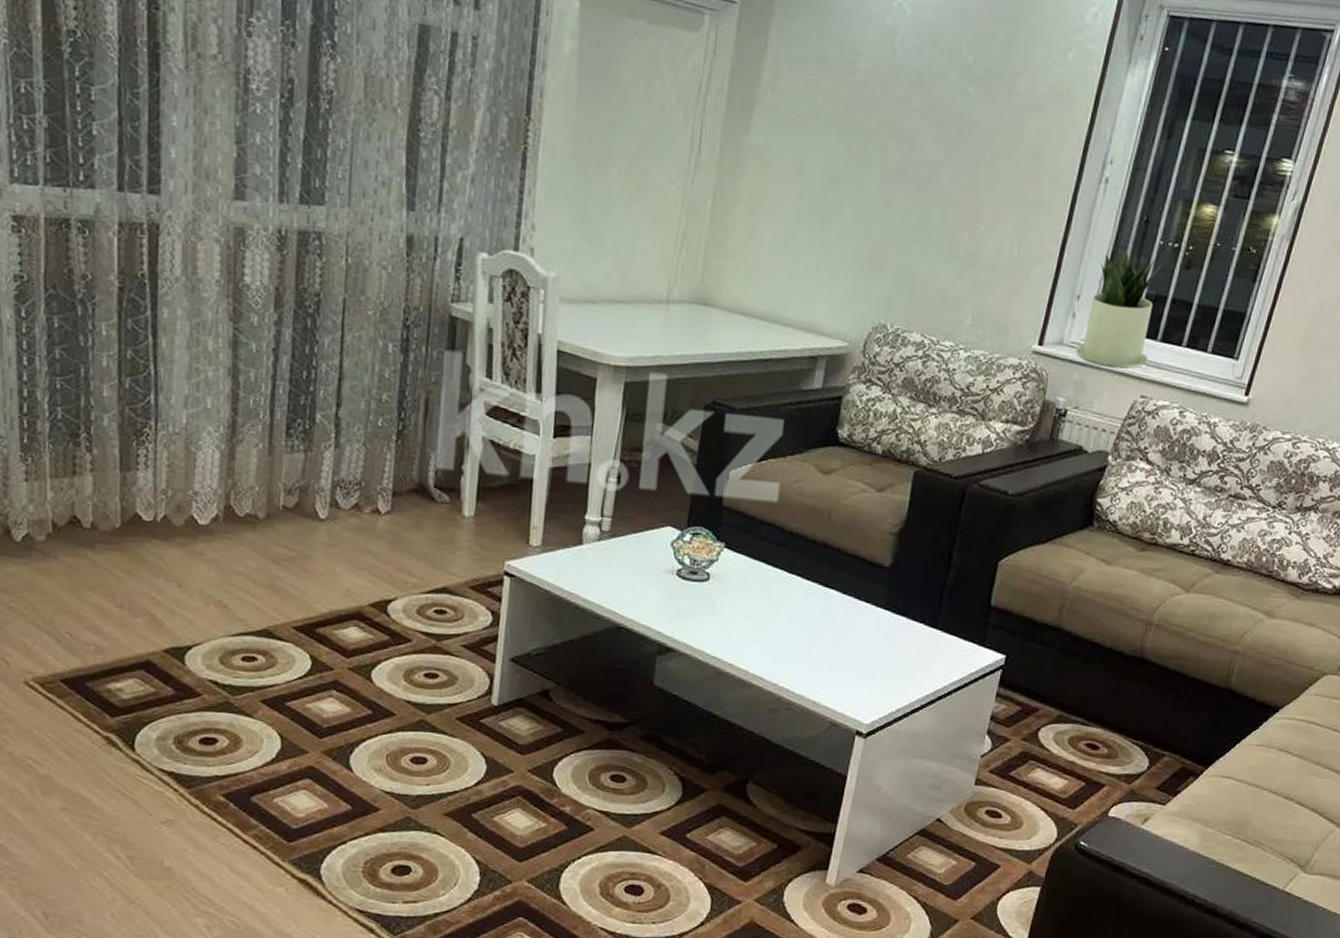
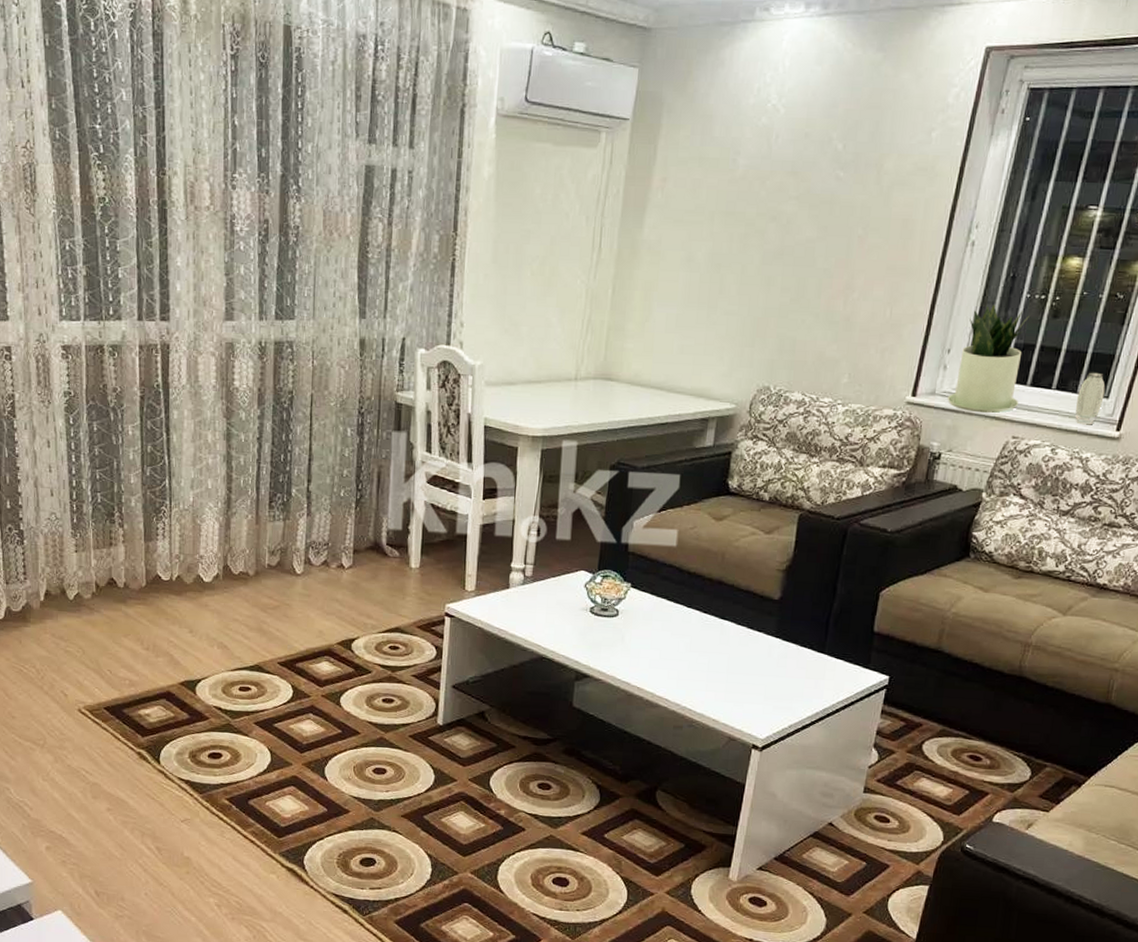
vase: none [1204,330,1236,388] -> present [1075,372,1106,425]

